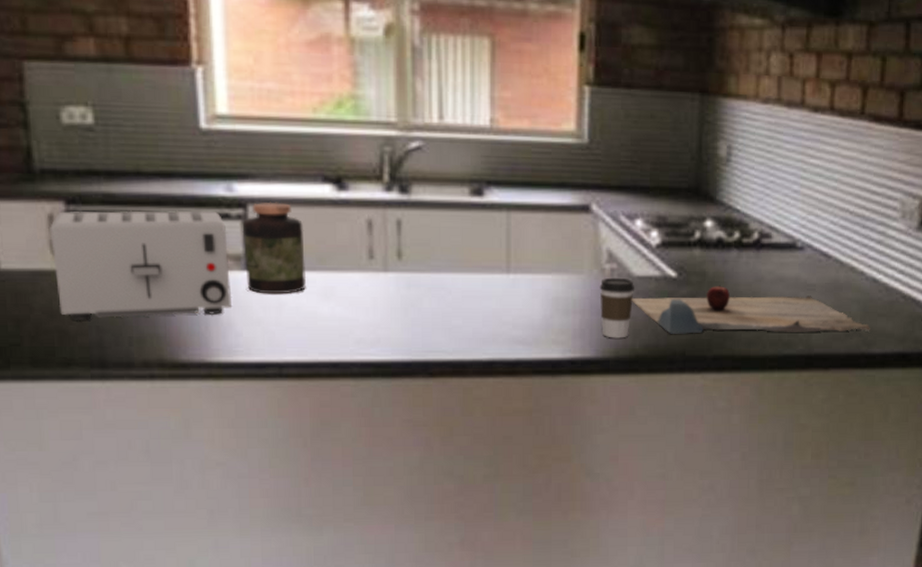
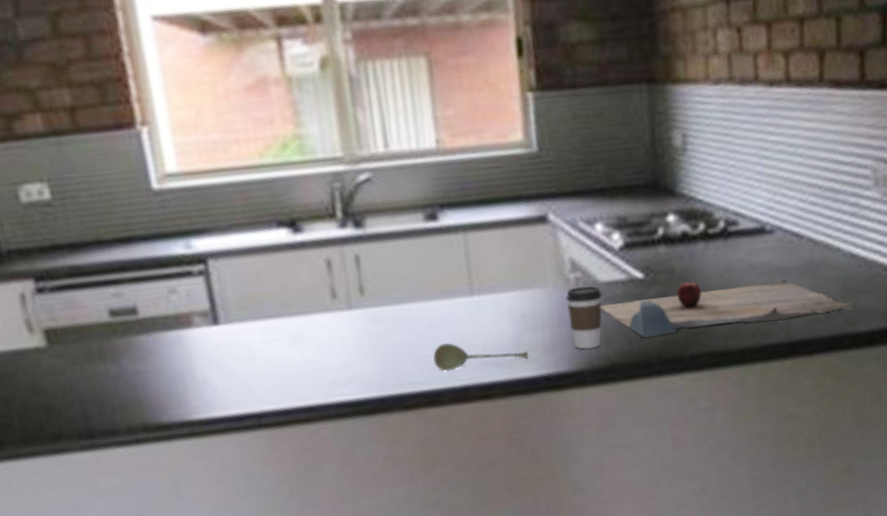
toaster: present [50,210,232,321] -> none [23,270,205,395]
jar: present [242,202,306,295] -> none [204,253,274,347]
soupspoon: none [462,317,558,344] -> present [433,343,529,372]

